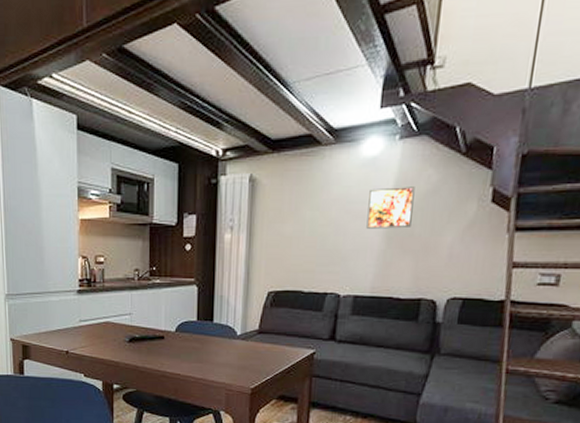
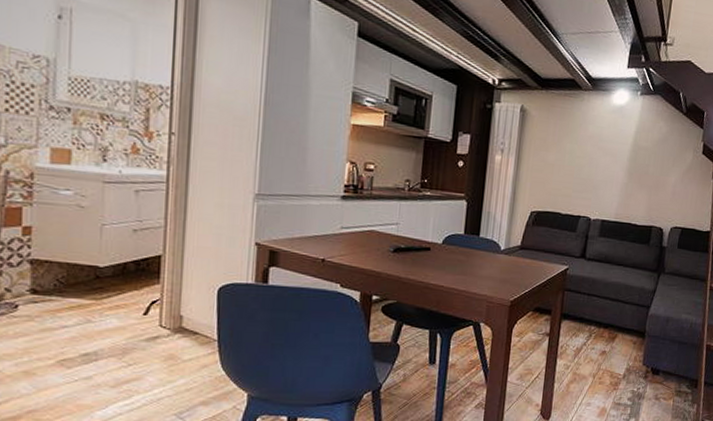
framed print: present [366,187,415,229] -> none [613,132,651,167]

